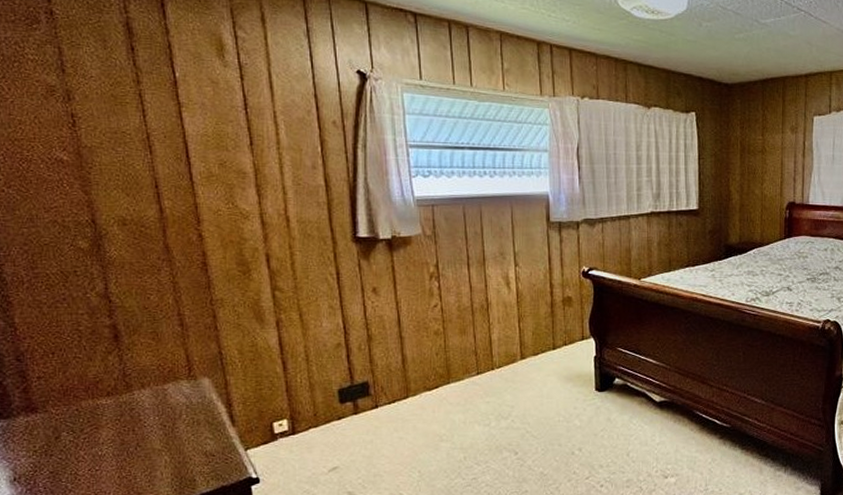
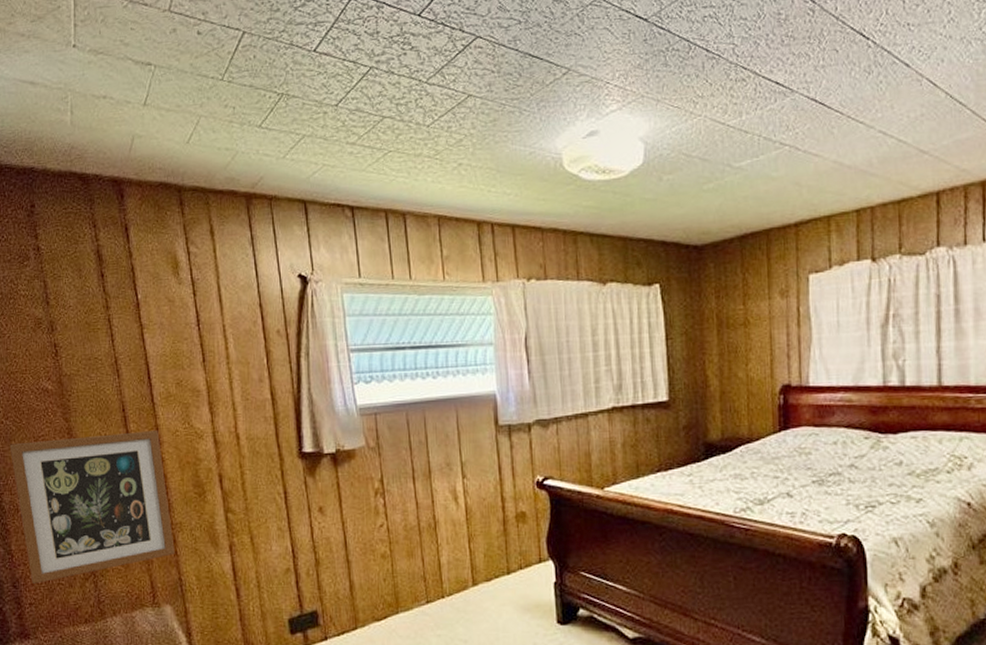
wall art: none [12,209,215,357] -> present [9,431,175,584]

